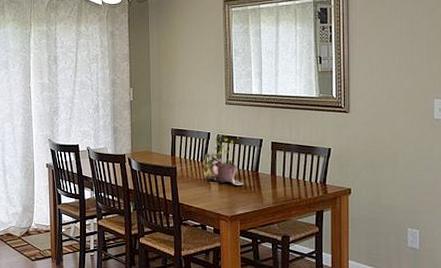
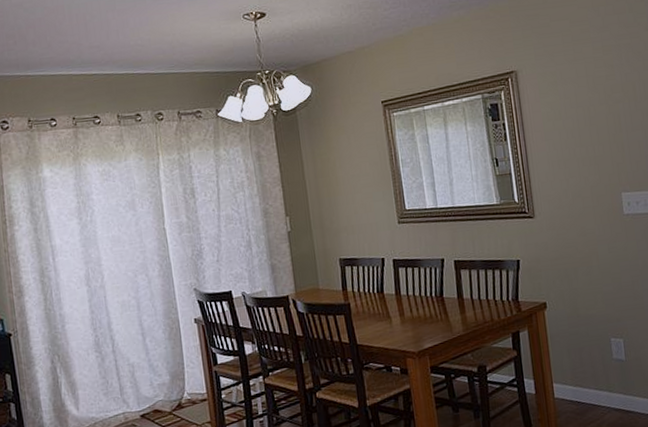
plant pot: present [200,125,243,185] -> none [373,247,428,315]

